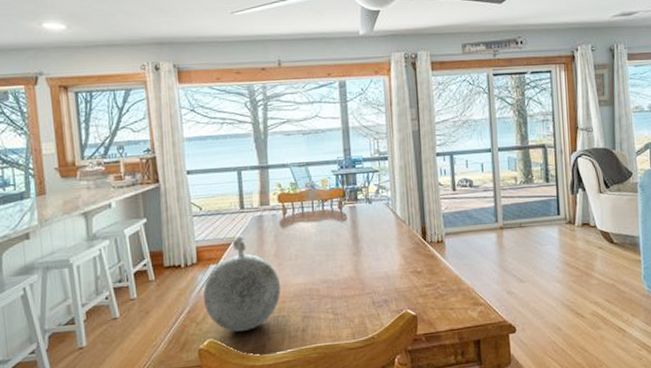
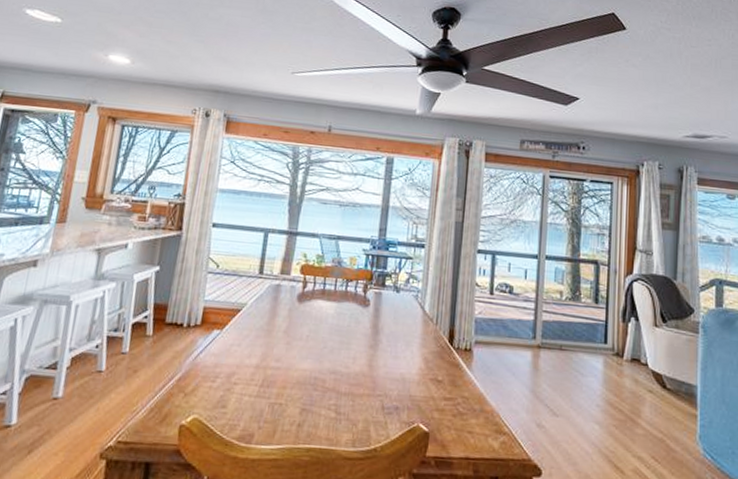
decorative ball: present [203,235,281,332] -> none [197,302,285,414]

